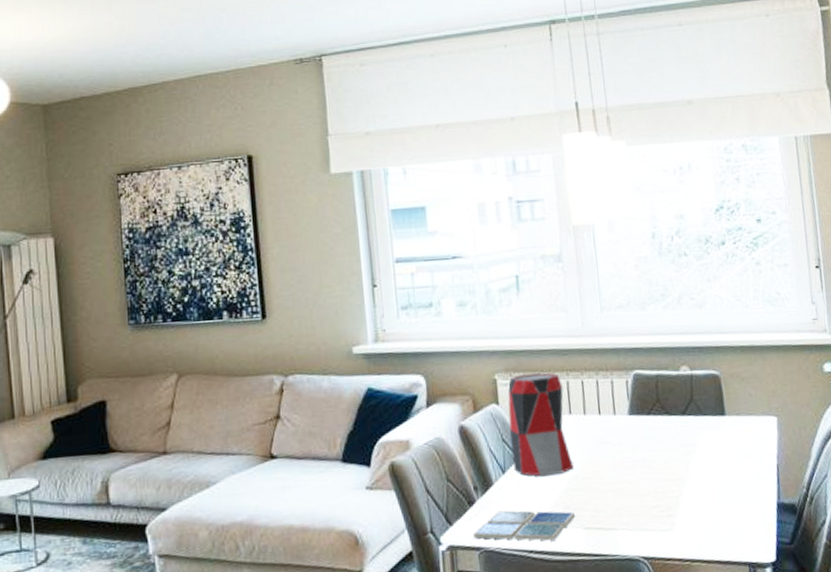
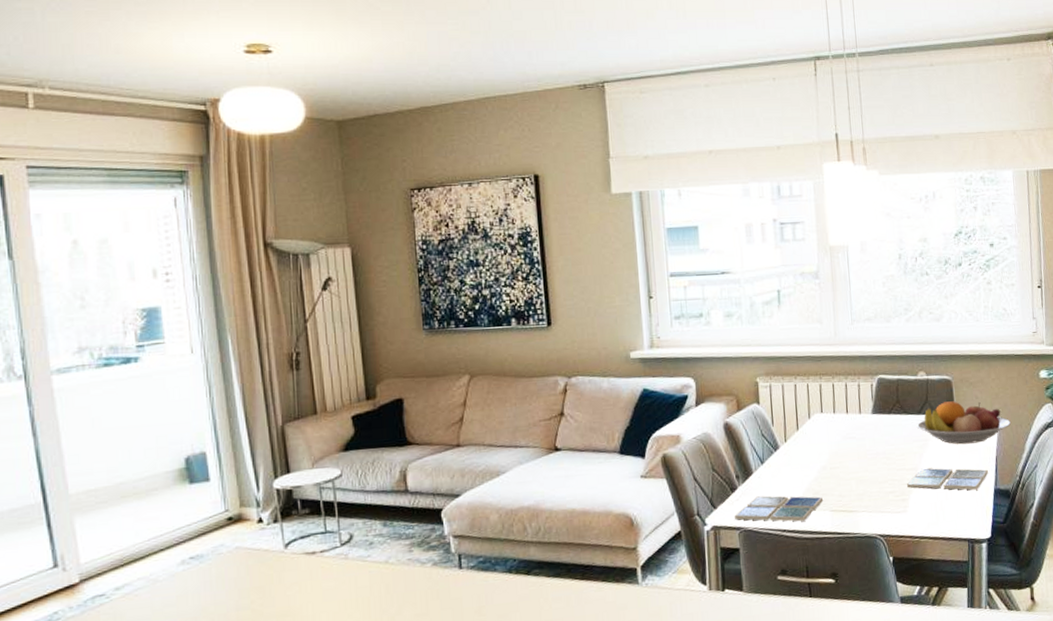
vase: present [508,372,573,477] -> none [767,376,823,467]
drink coaster: none [672,478,769,505] -> present [906,468,988,490]
fruit bowl: none [680,399,794,450] -> present [916,401,1012,445]

